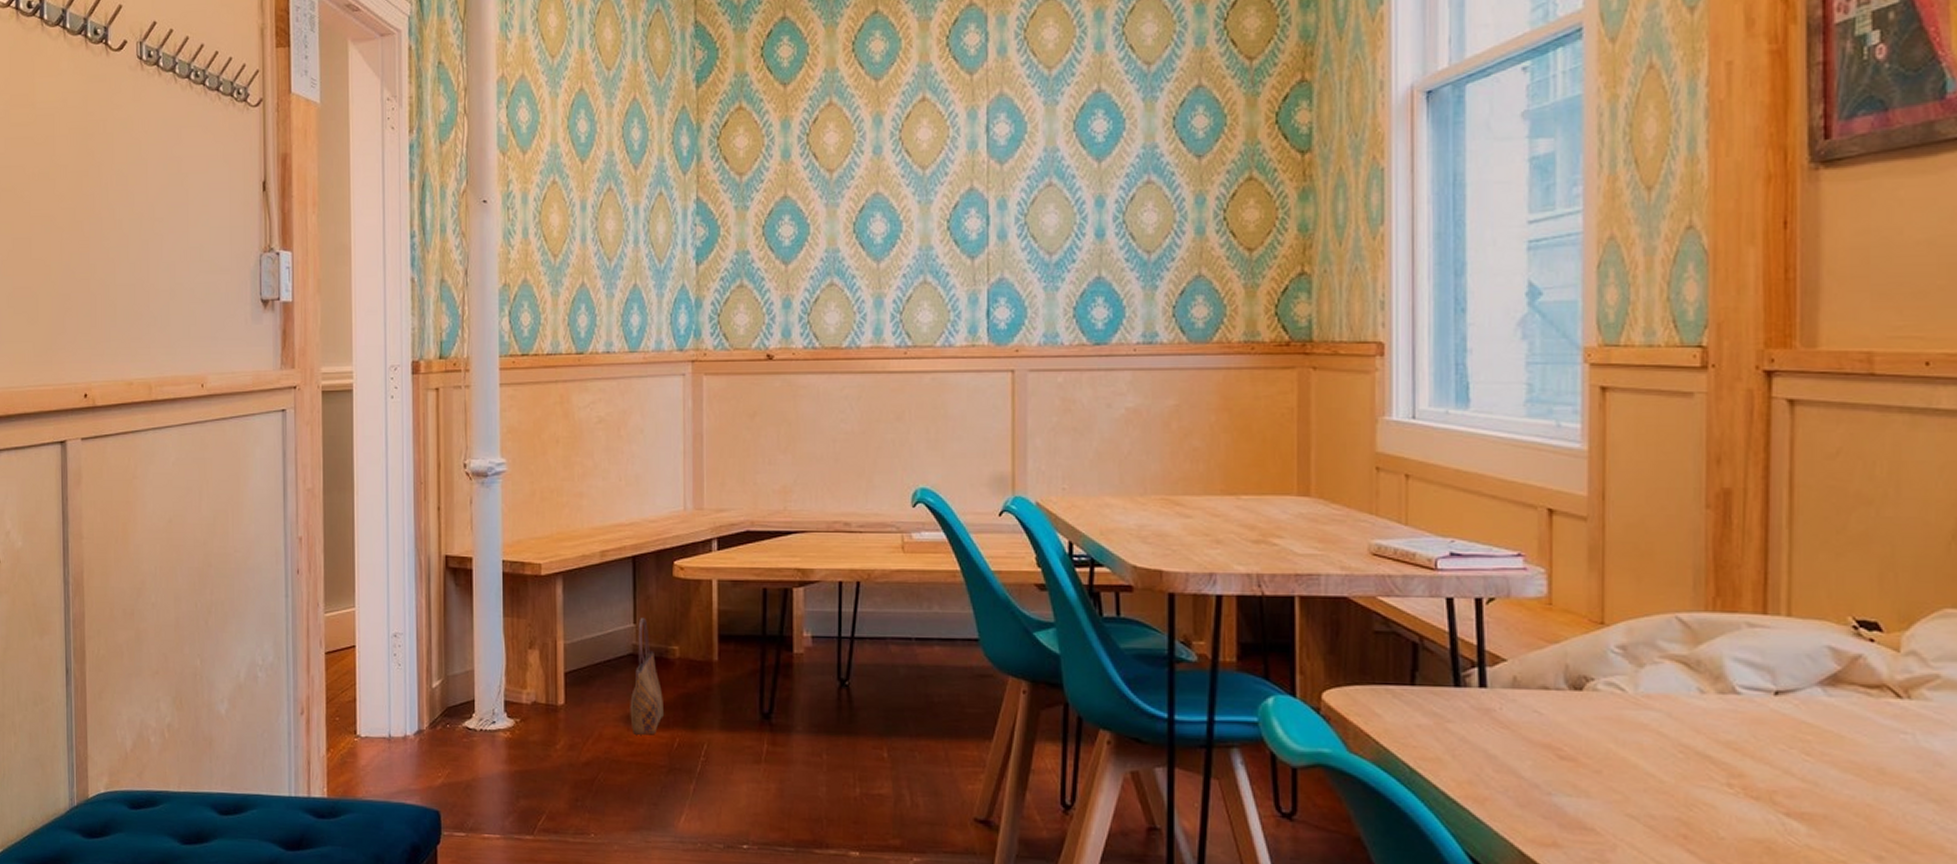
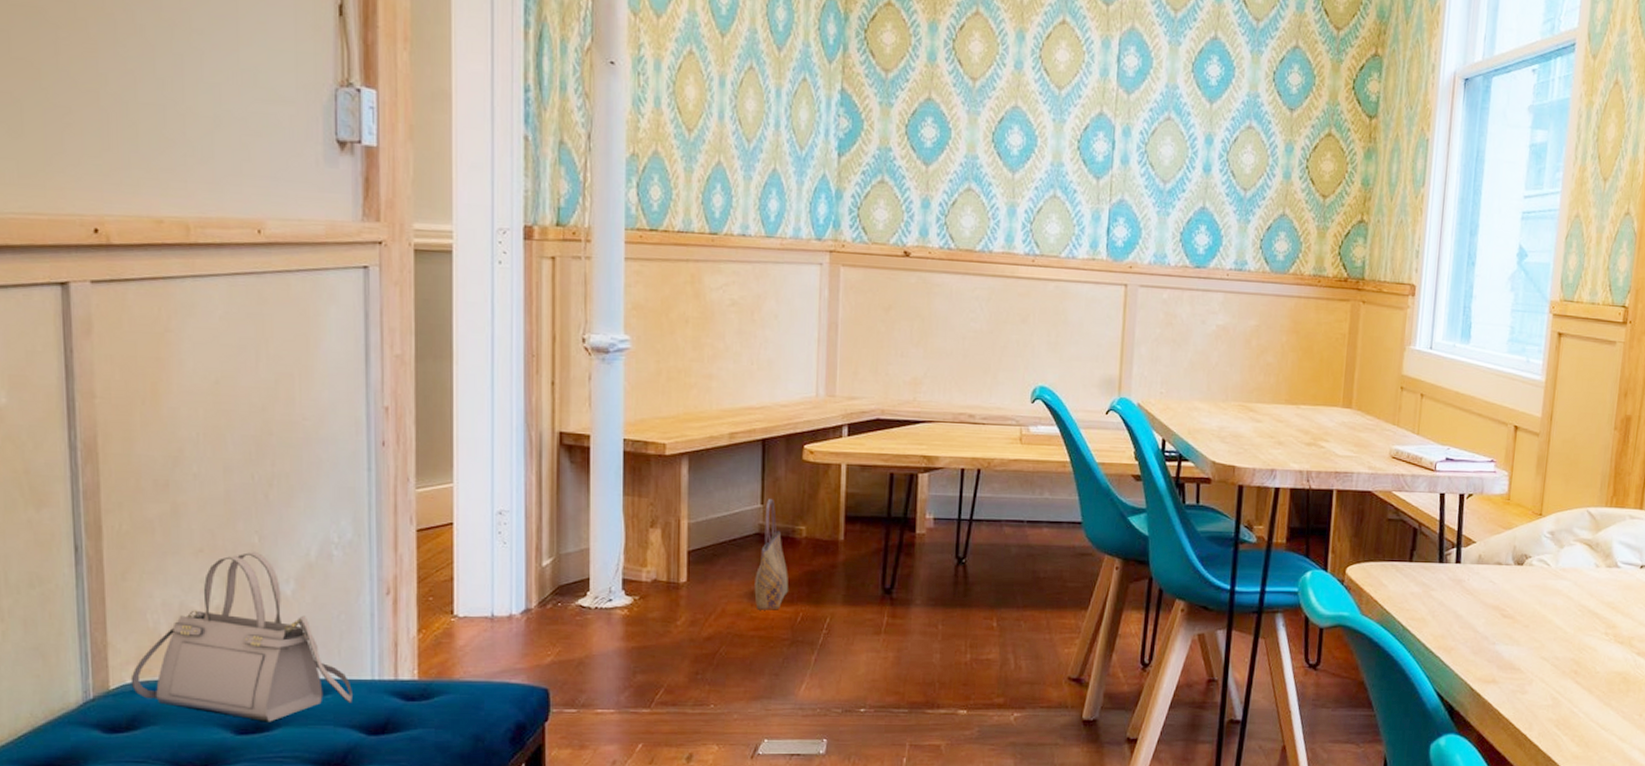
handbag: none [104,673,273,834] -> present [130,551,352,722]

